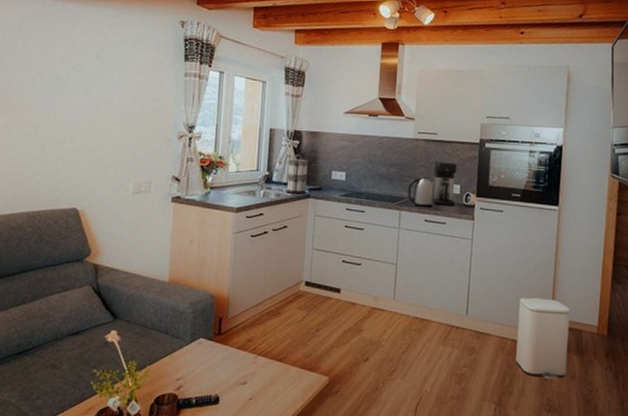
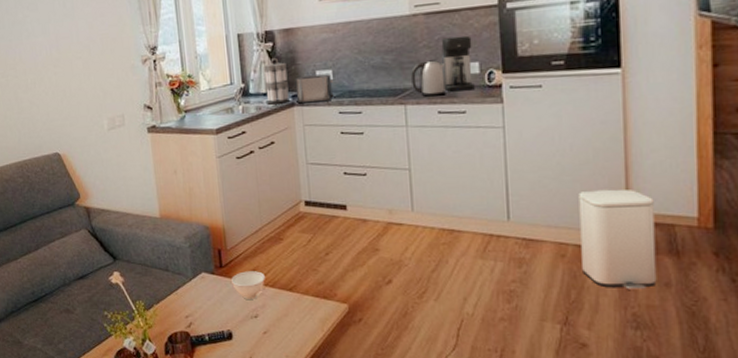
bowl: none [227,340,259,367] -> present [232,271,265,299]
toaster: none [312,173,345,198] -> present [295,74,334,104]

